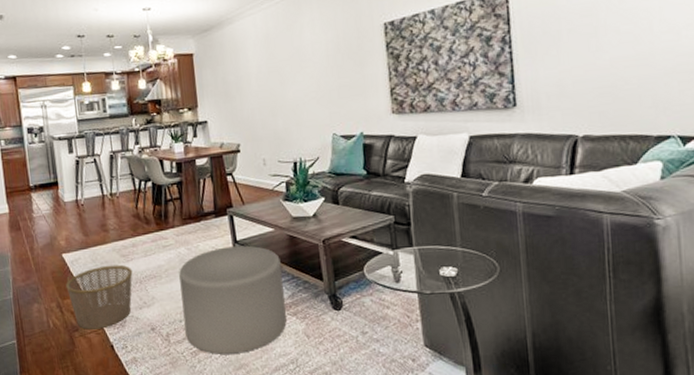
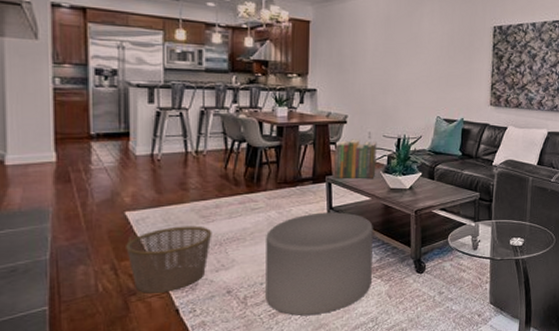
books: none [232,167,276,210] -> present [334,139,377,179]

